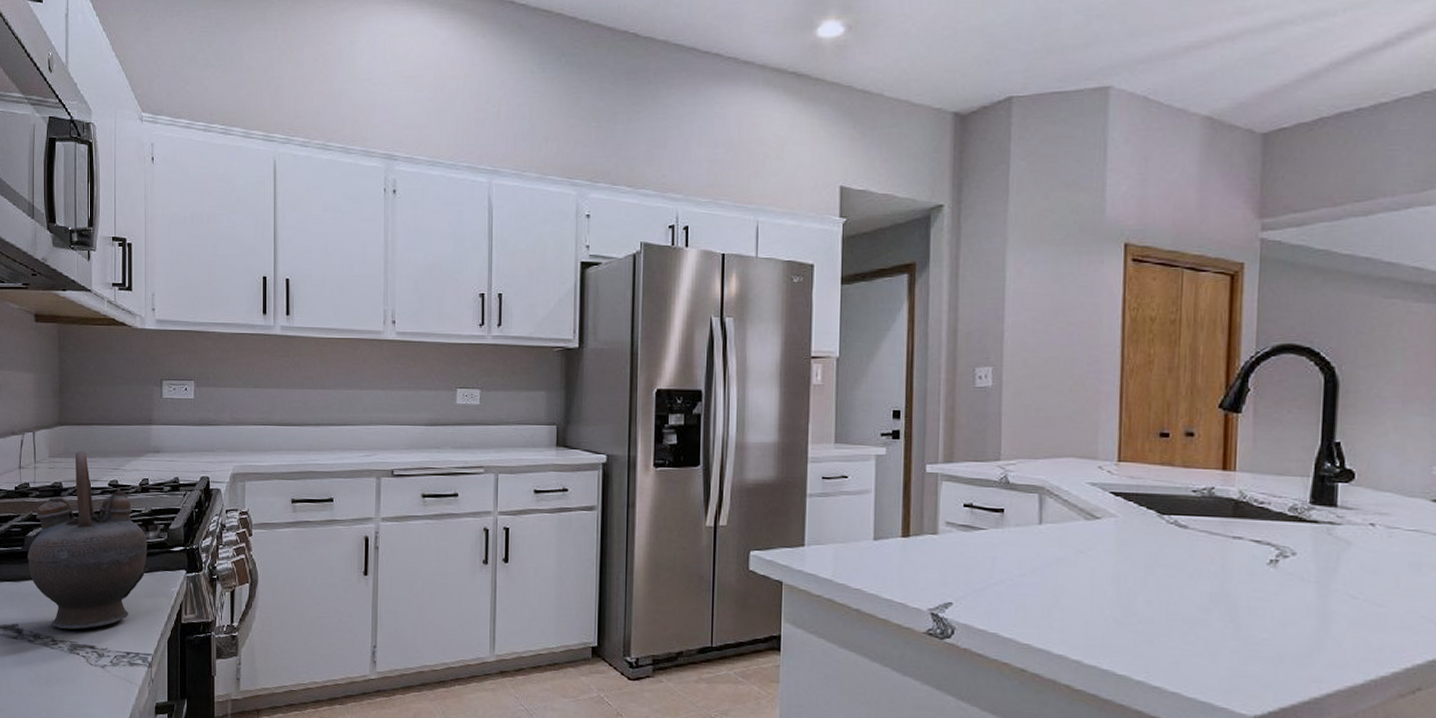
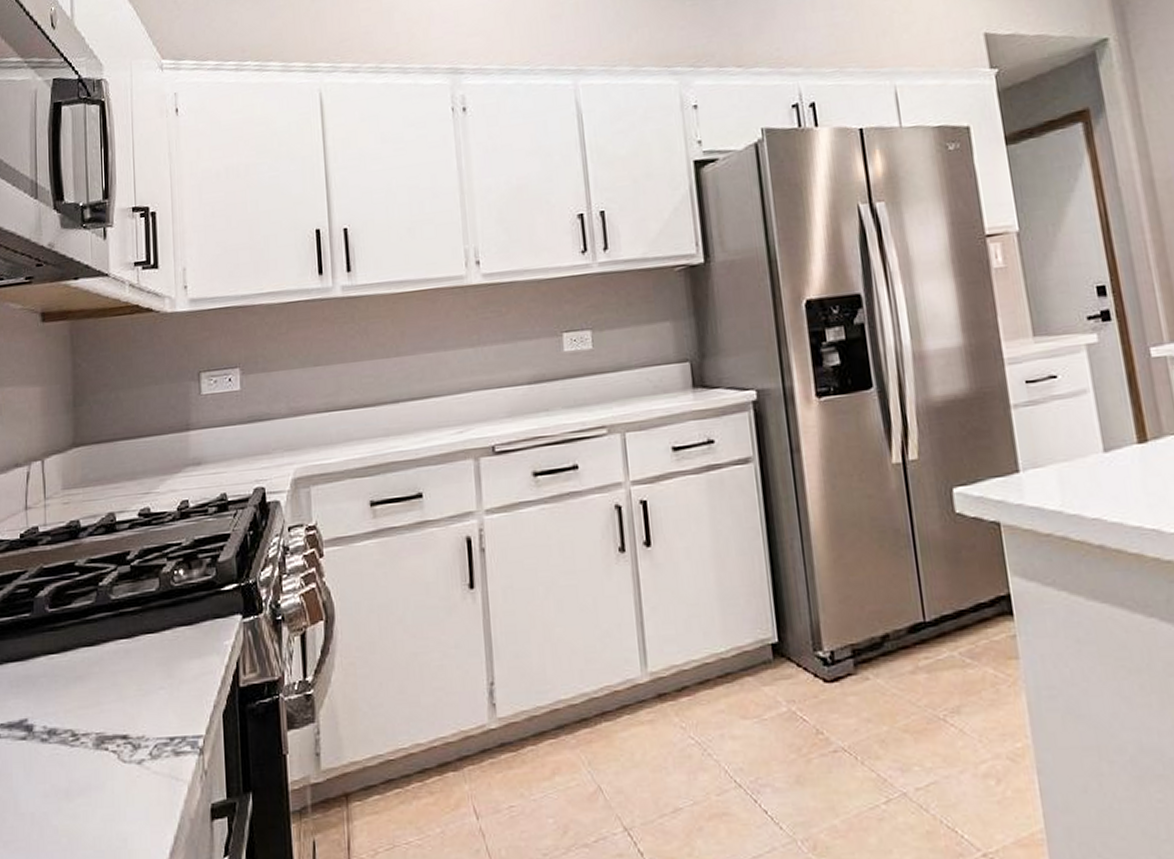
teapot: present [28,451,150,630] -> none [38,476,195,717]

